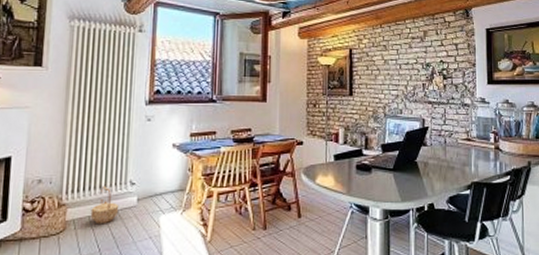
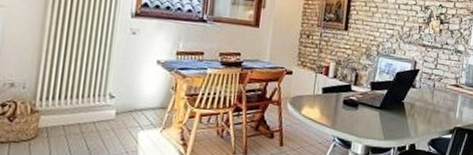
basket: present [90,186,119,224] -> none [65,96,97,135]

